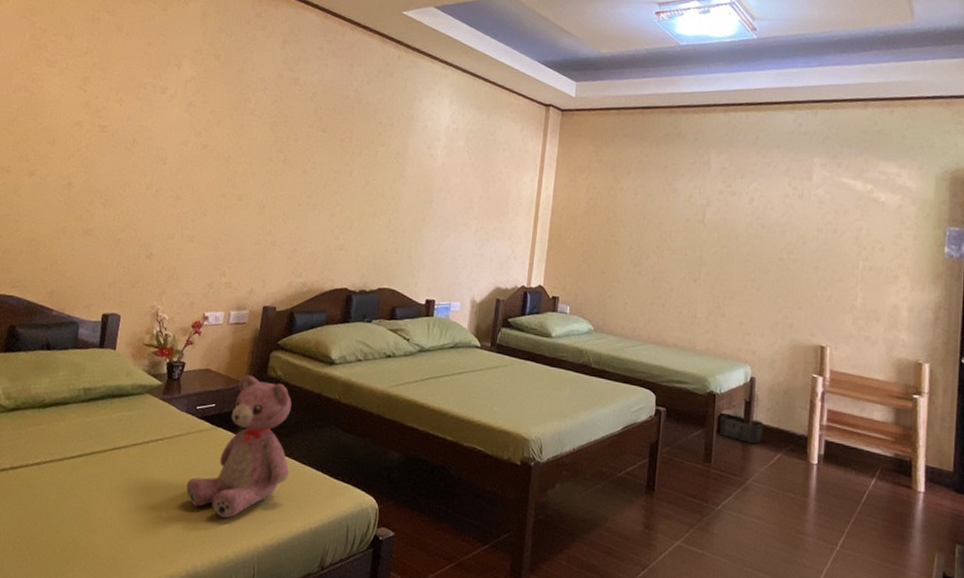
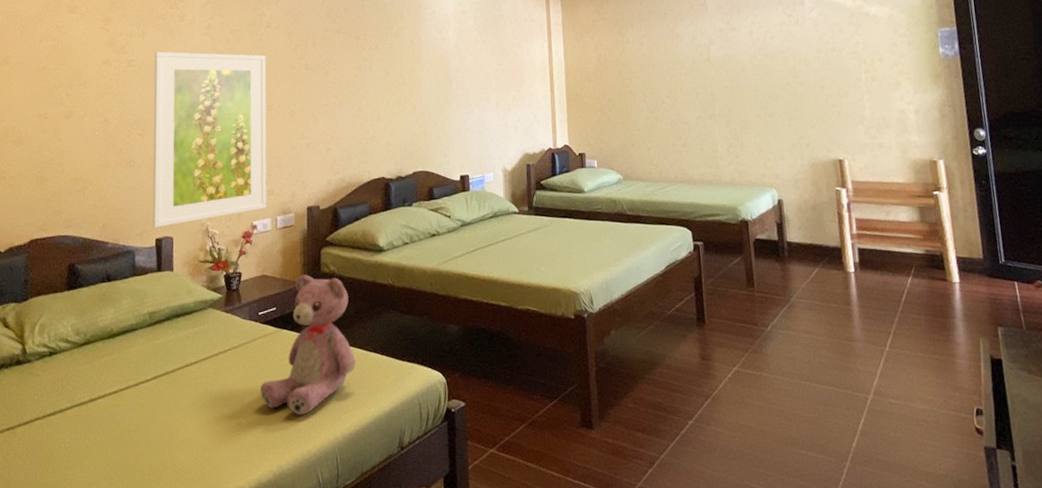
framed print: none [101,121,245,303] -> present [152,51,267,228]
storage bin: present [720,413,764,443] -> none [756,237,799,262]

